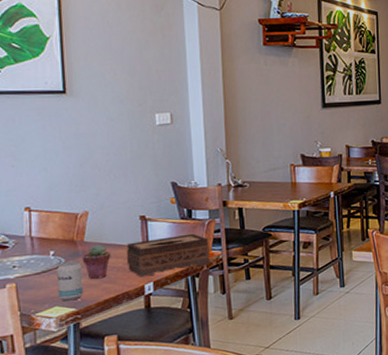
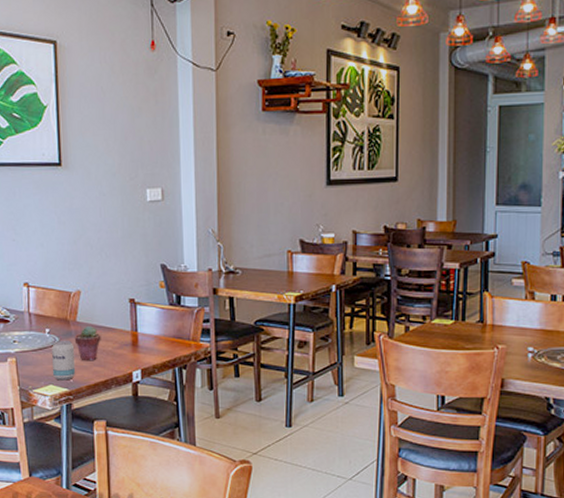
tissue box: present [126,233,210,278] -> none [115,321,198,364]

